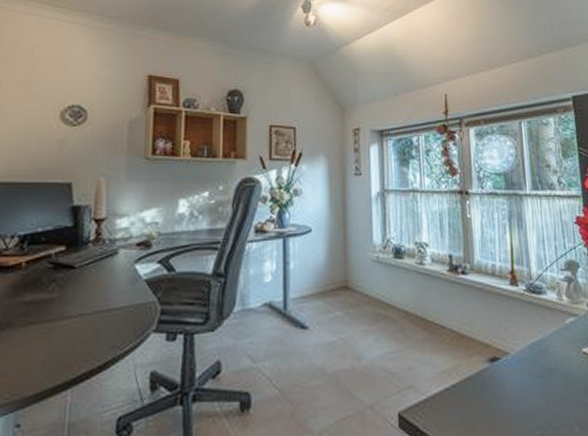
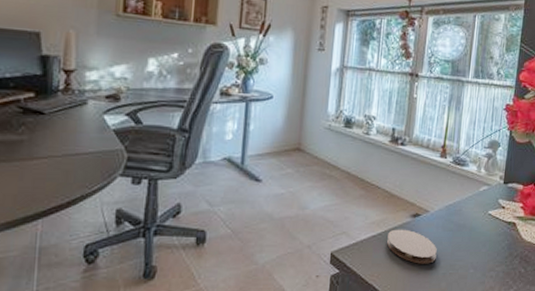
coaster: none [464,378,529,423] -> present [387,229,437,264]

